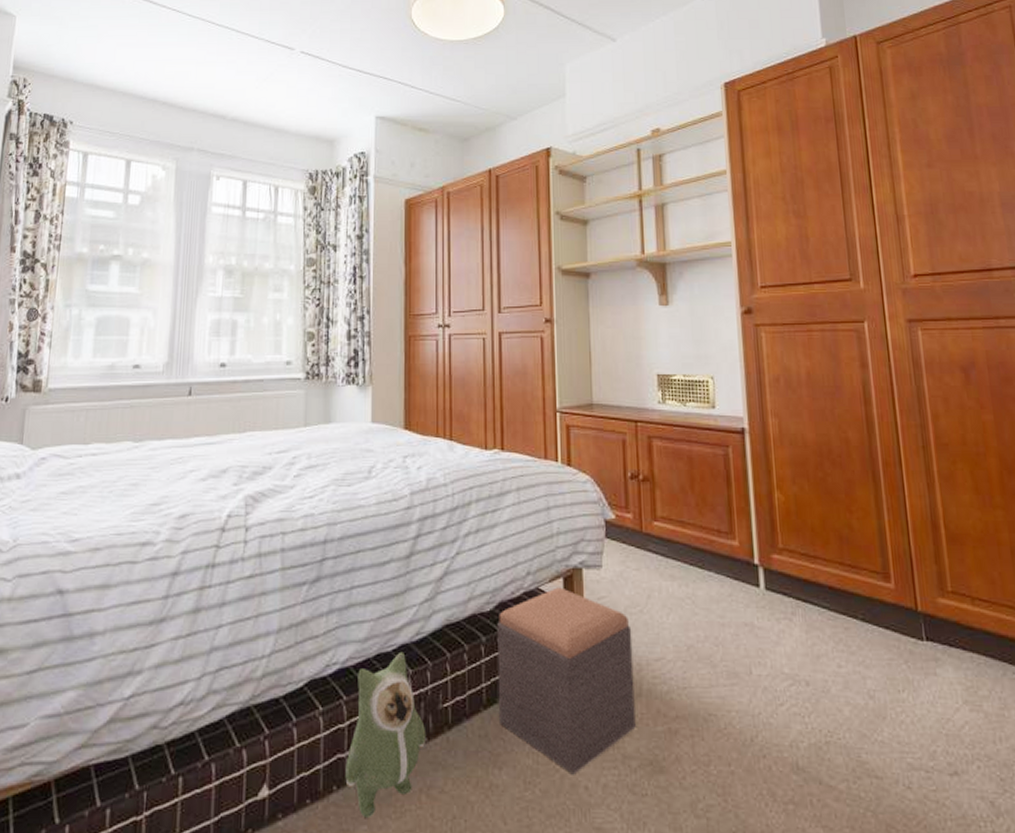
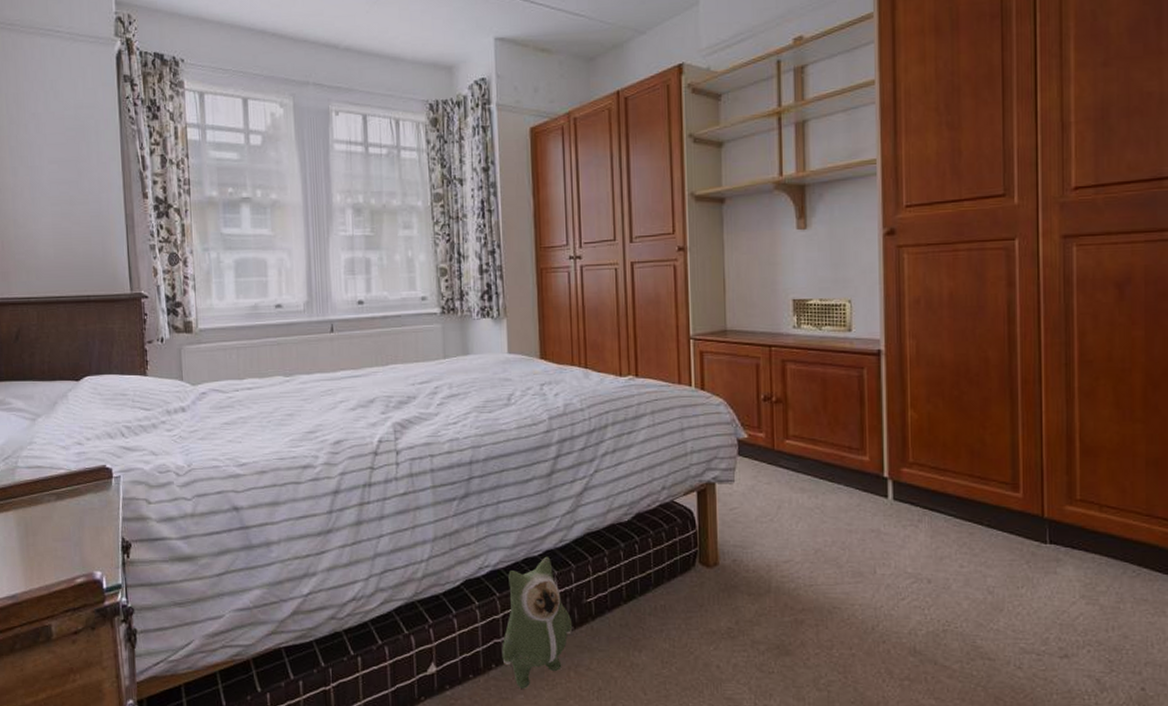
footstool: present [497,587,636,775] -> none [635,500,764,656]

